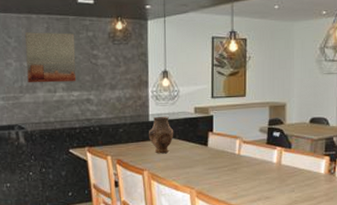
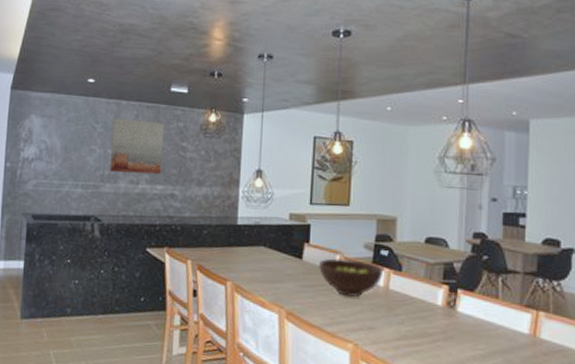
vase: present [149,116,174,154] -> none [236,220,265,264]
fruit bowl: none [221,142,276,173] -> present [318,258,384,297]

